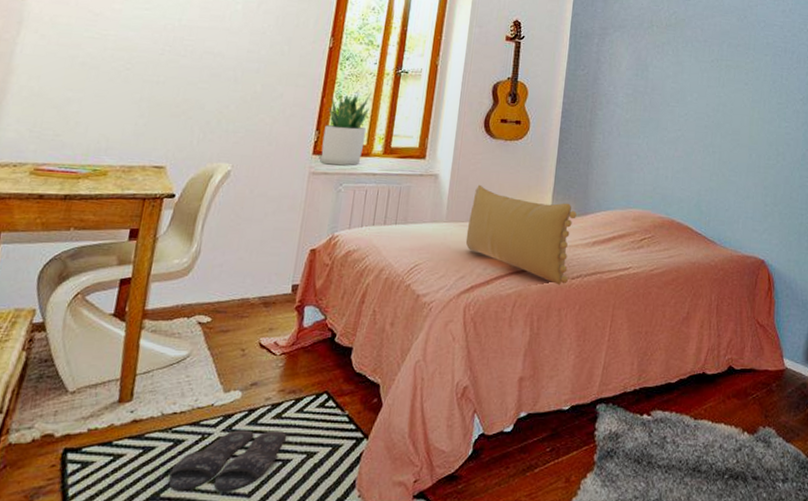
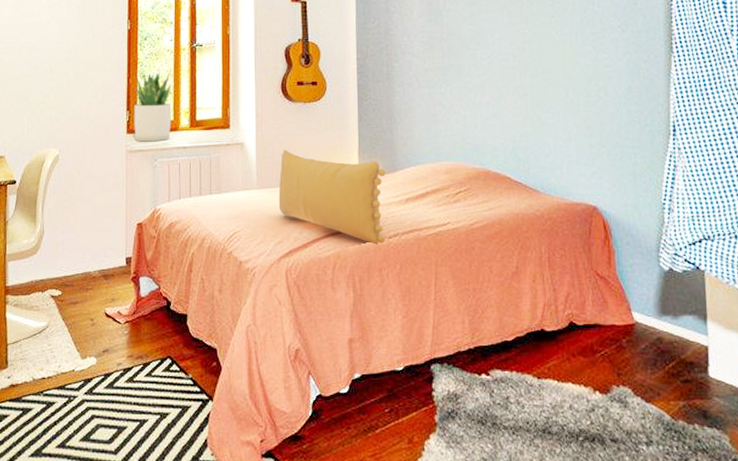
slippers: present [168,430,286,491] -> none [46,393,140,449]

